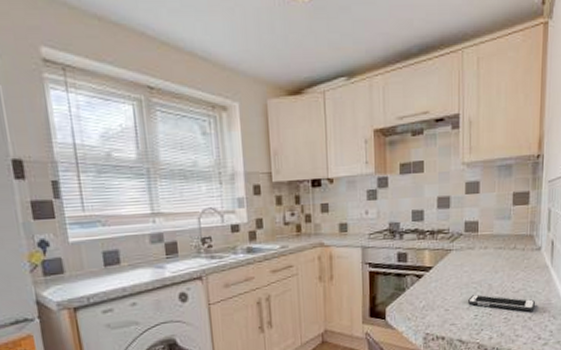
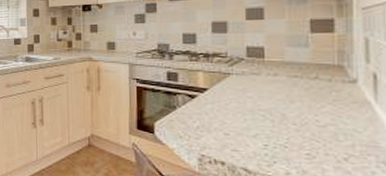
cell phone: present [467,294,535,312] -> none [253,123,353,152]

